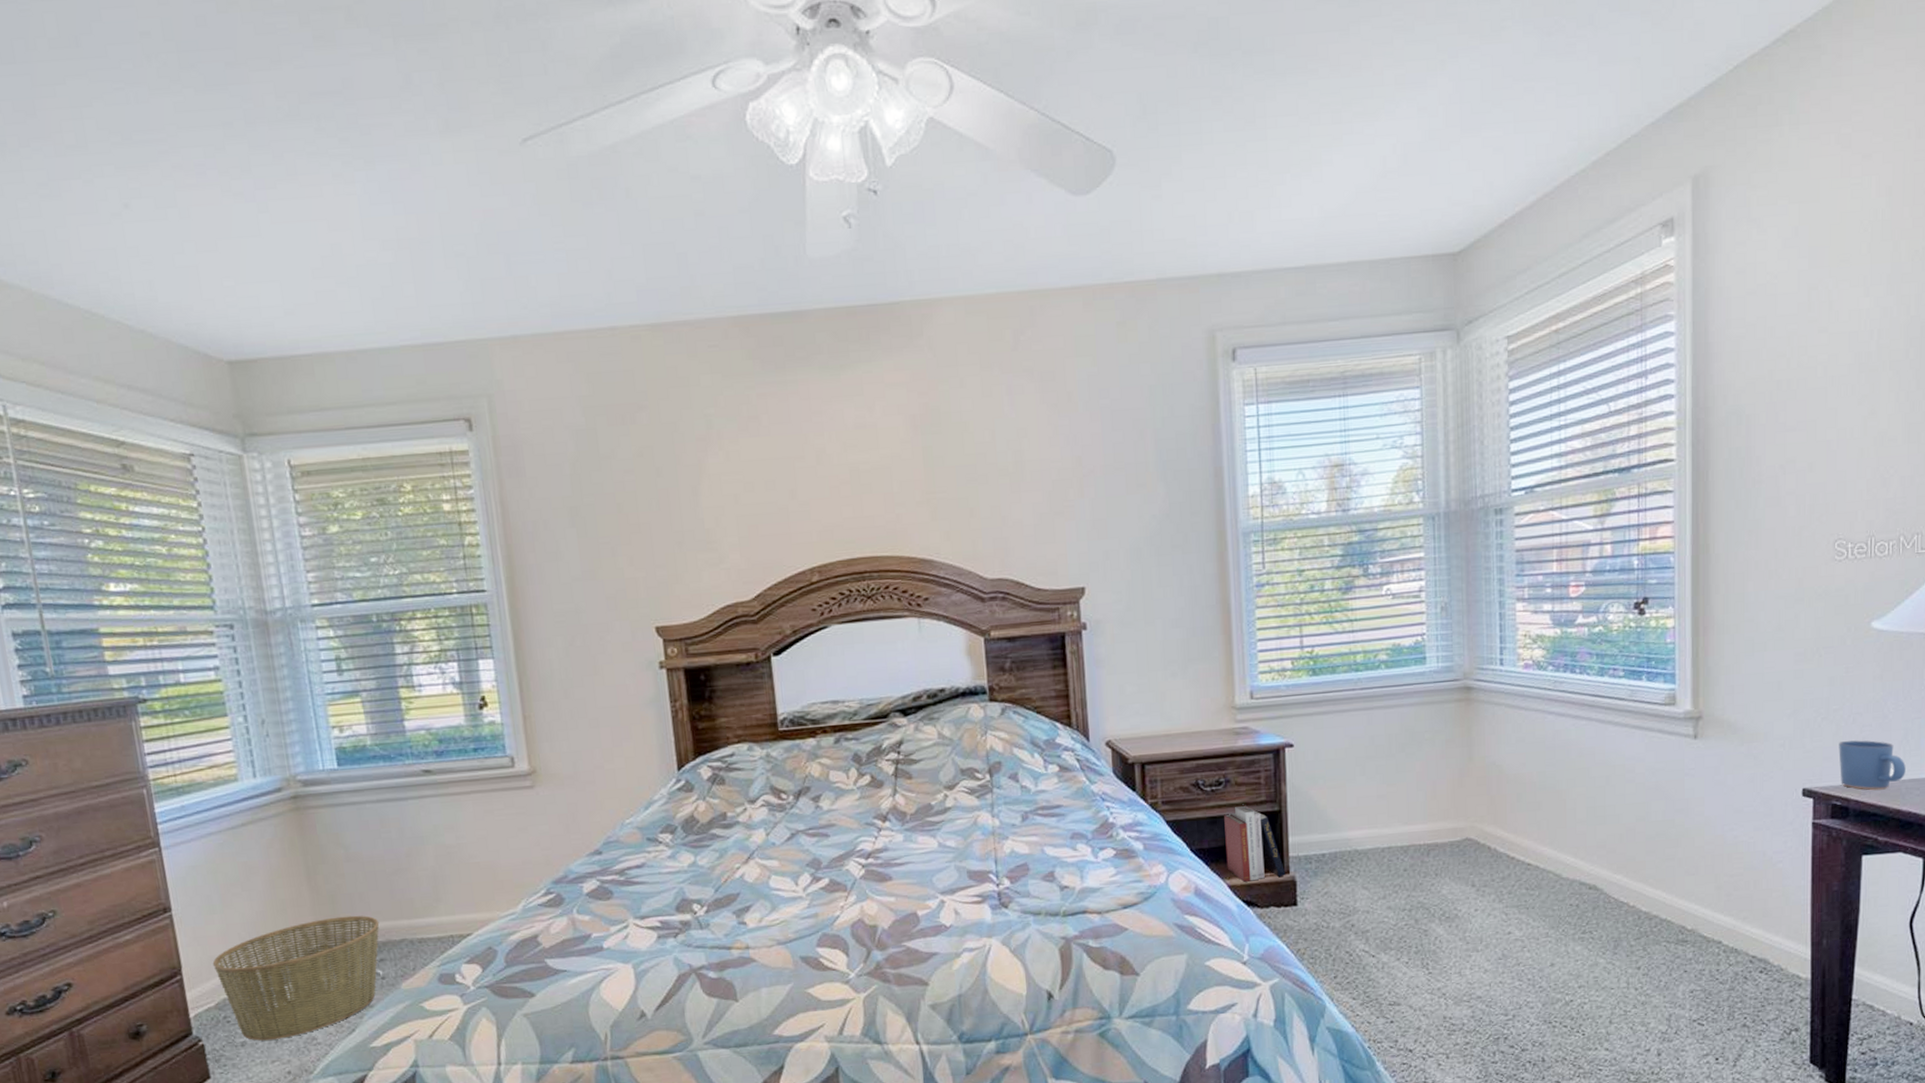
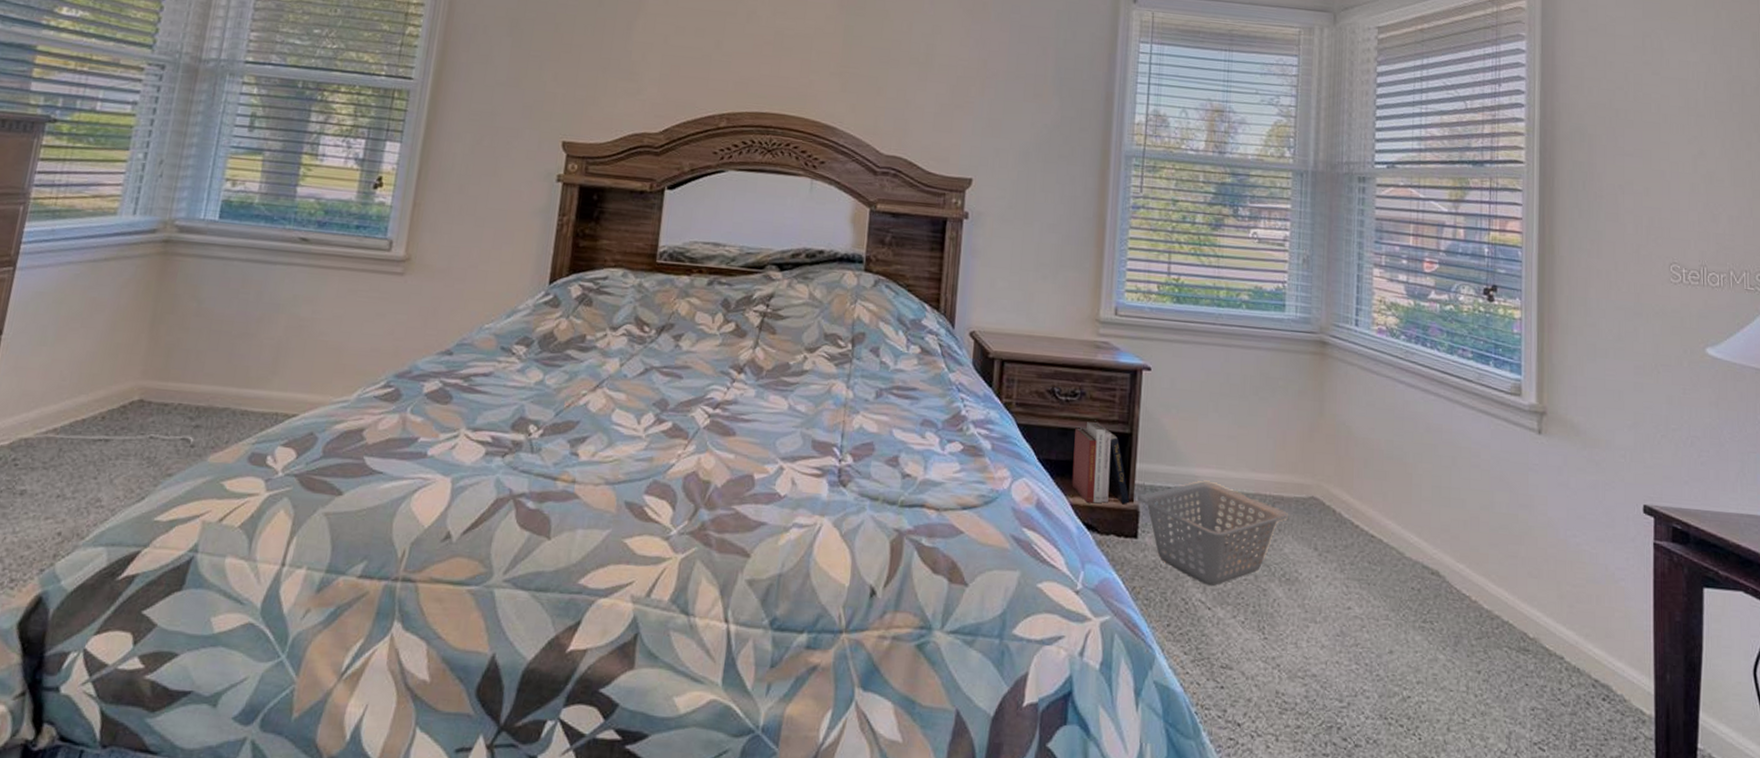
basket: present [212,915,380,1041] -> none [22,371,208,495]
laundry basket: none [1293,842,1444,937] -> present [1137,481,1288,587]
mug: present [1839,740,1906,790] -> none [1678,463,1743,521]

